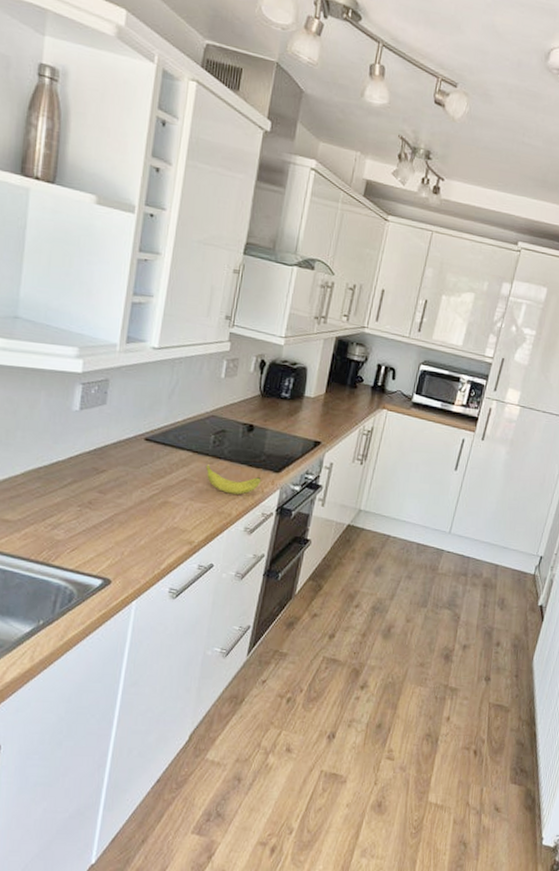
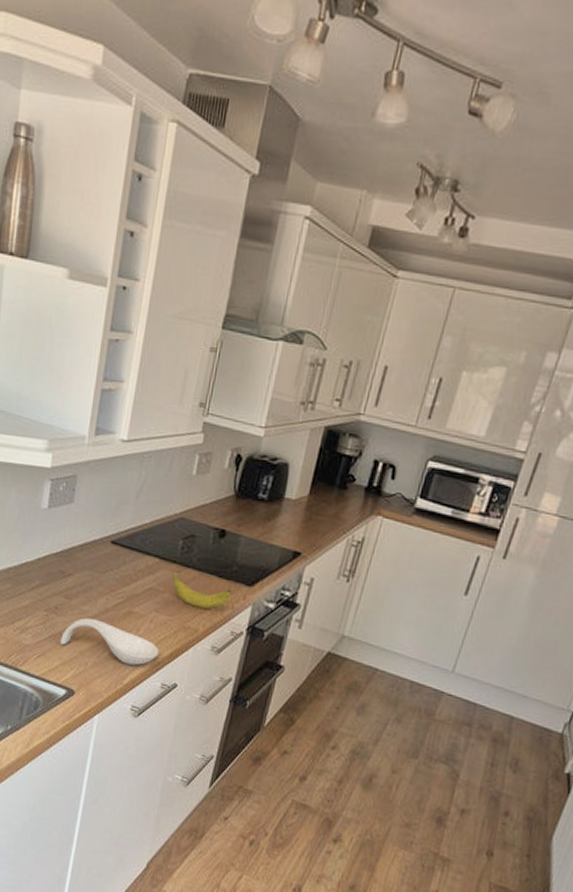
spoon rest: none [95,510,195,551] -> present [60,618,159,666]

